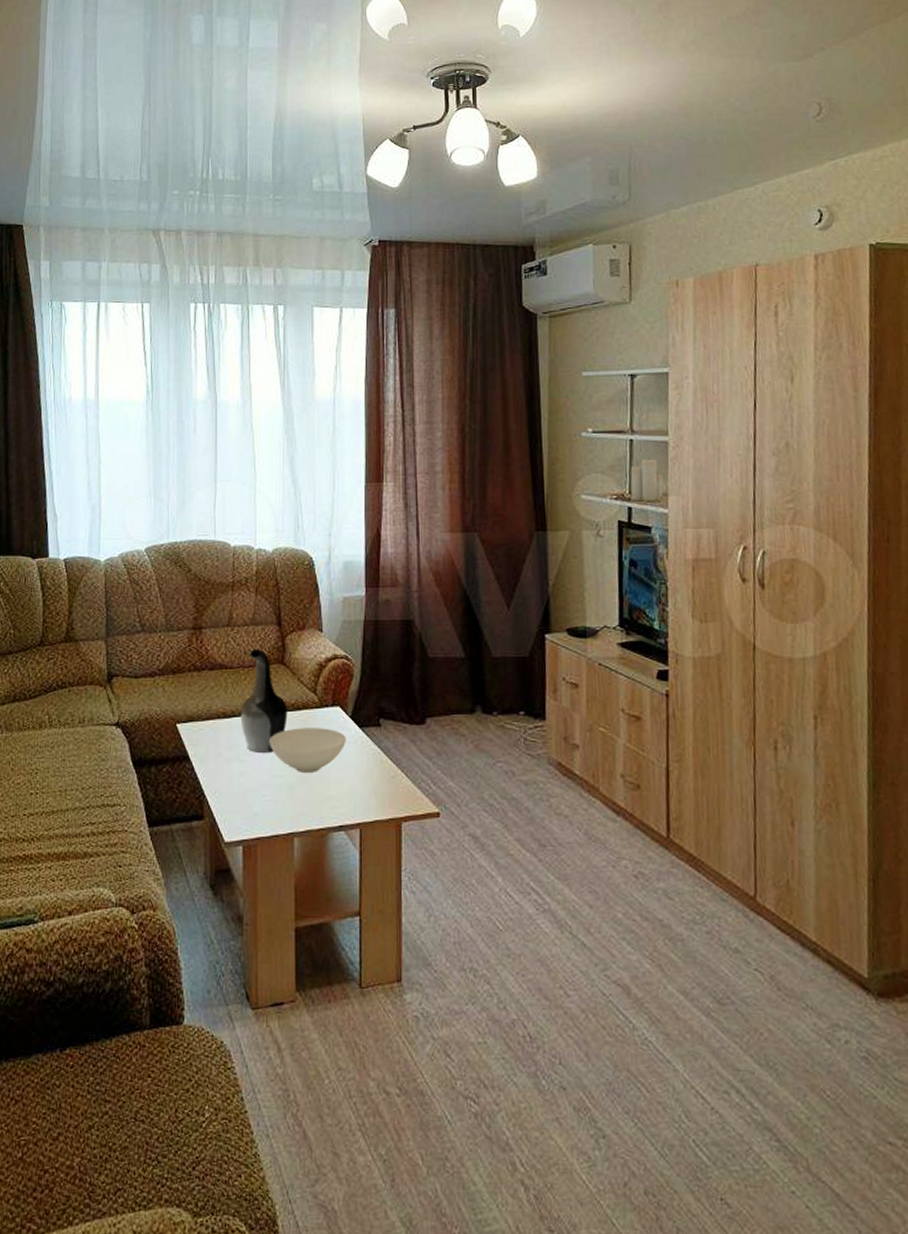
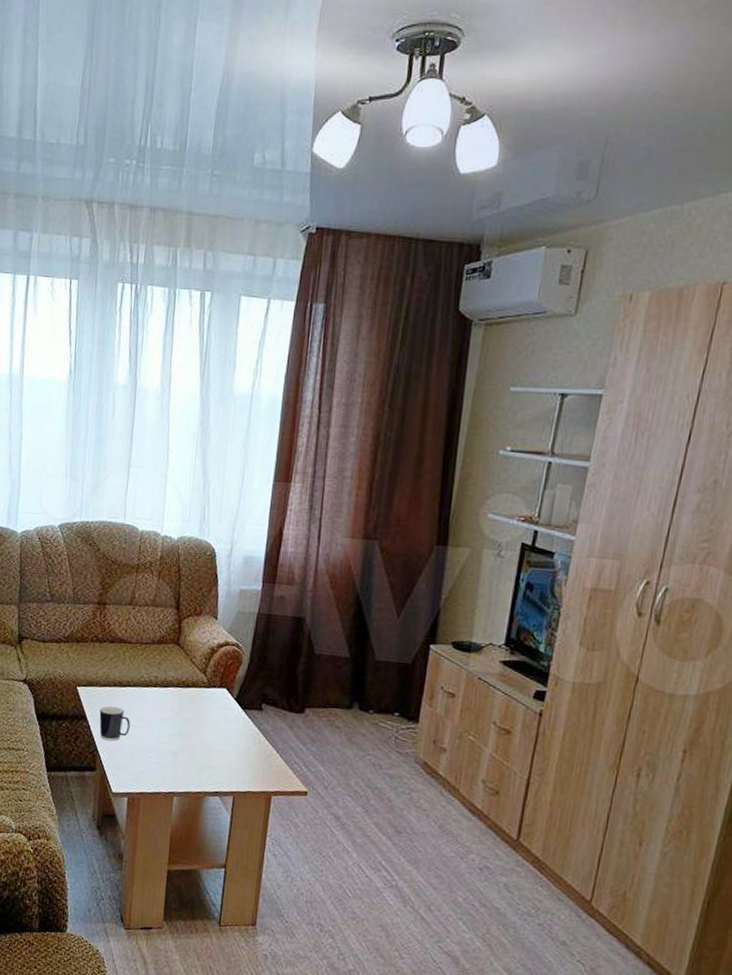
mug: none [203,742,238,782] -> present [99,706,130,742]
decorative vase: present [240,649,288,753] -> none [134,628,179,722]
bowl: present [269,728,346,772] -> none [159,703,229,744]

